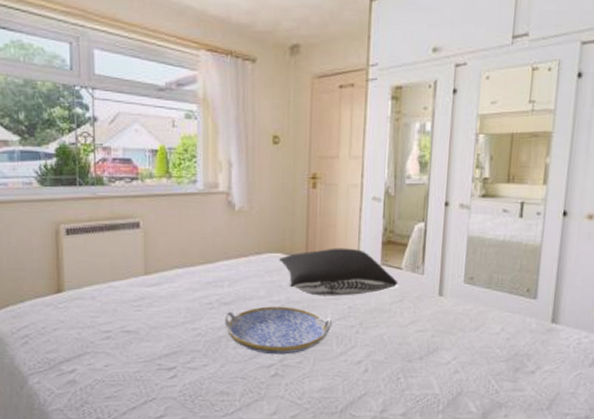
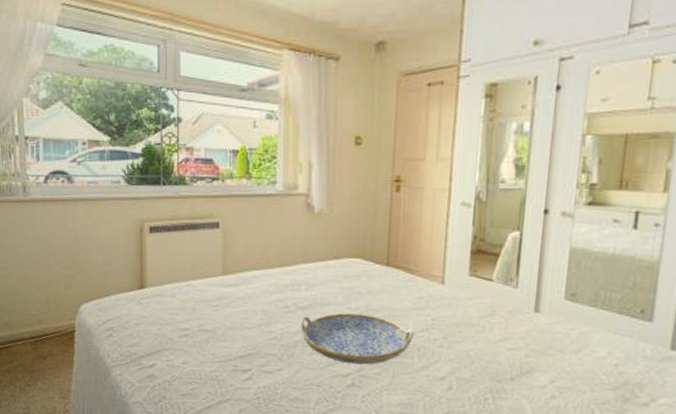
pillow: present [278,248,399,296] -> none [358,255,489,307]

